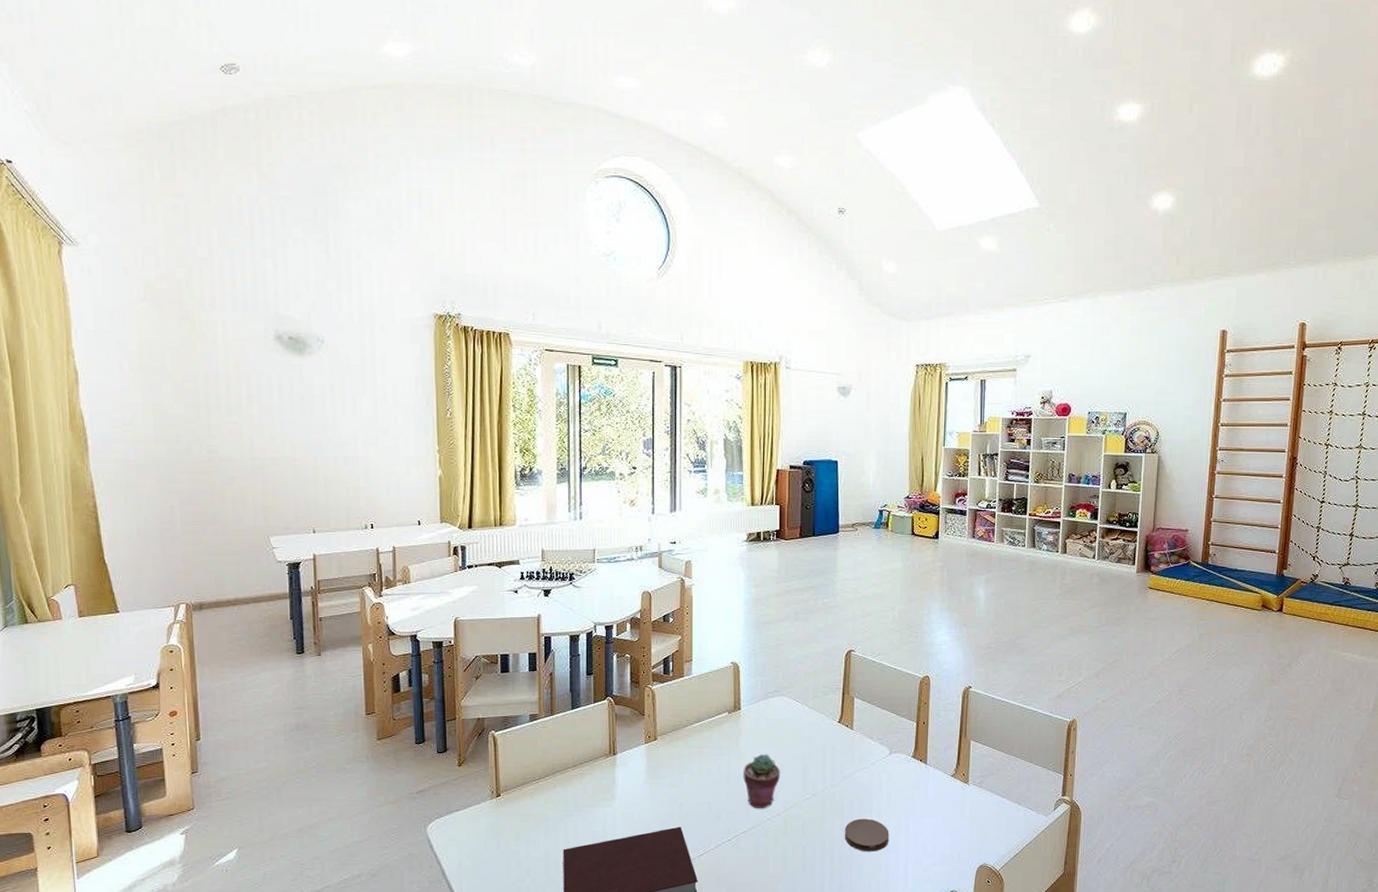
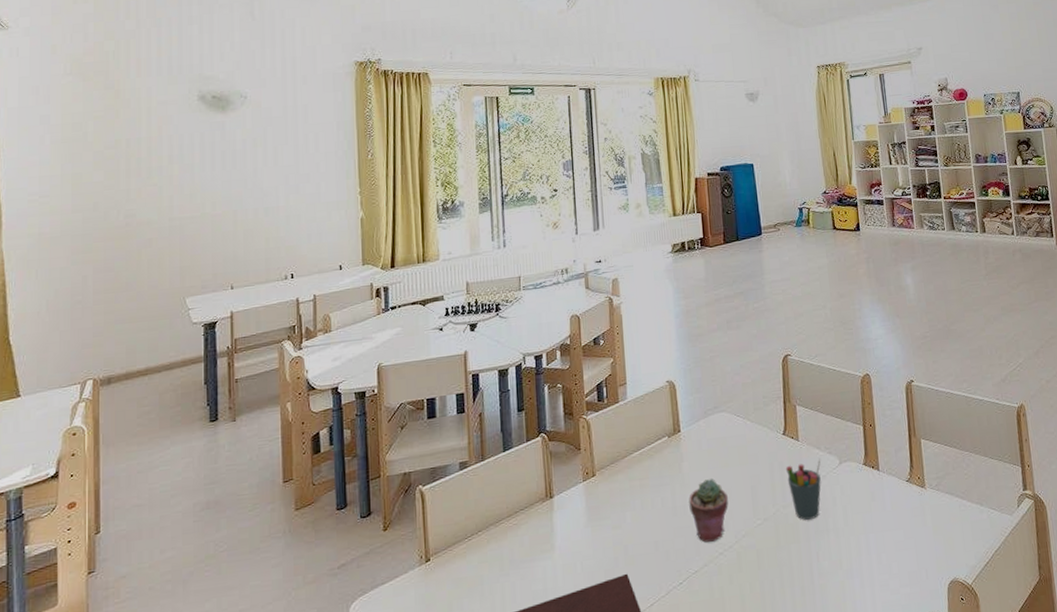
pen holder: none [837,746,872,799] -> present [785,458,821,520]
coaster: present [844,818,890,852] -> none [802,540,851,580]

